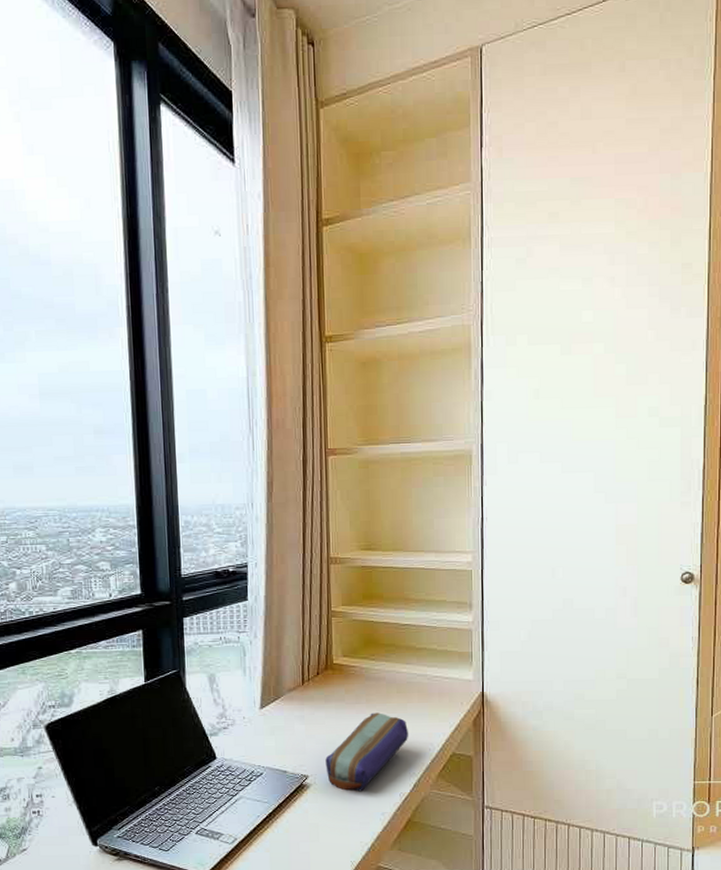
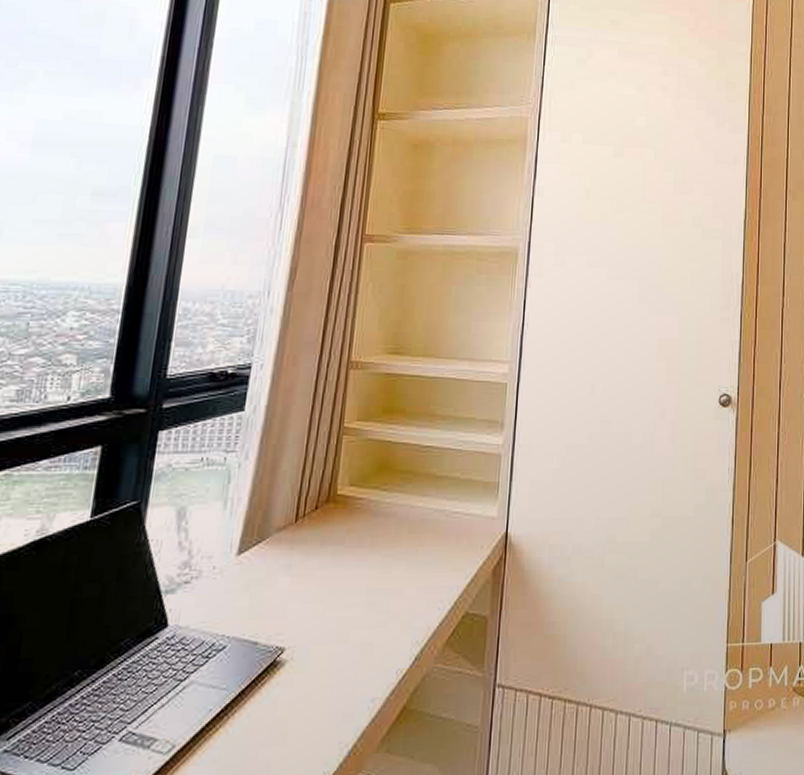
pencil case: present [325,712,409,792] -> none [309,559,417,669]

